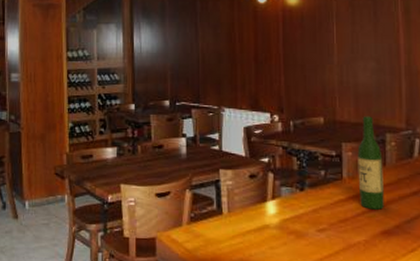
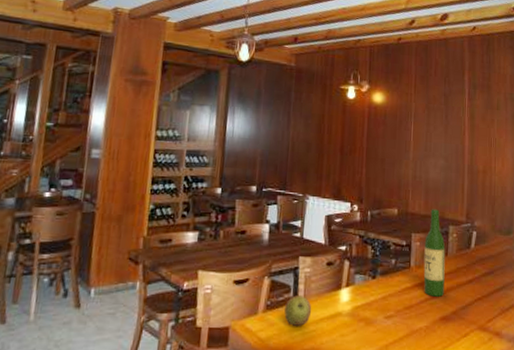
apple: none [209,208,237,238] -> present [284,295,312,326]

